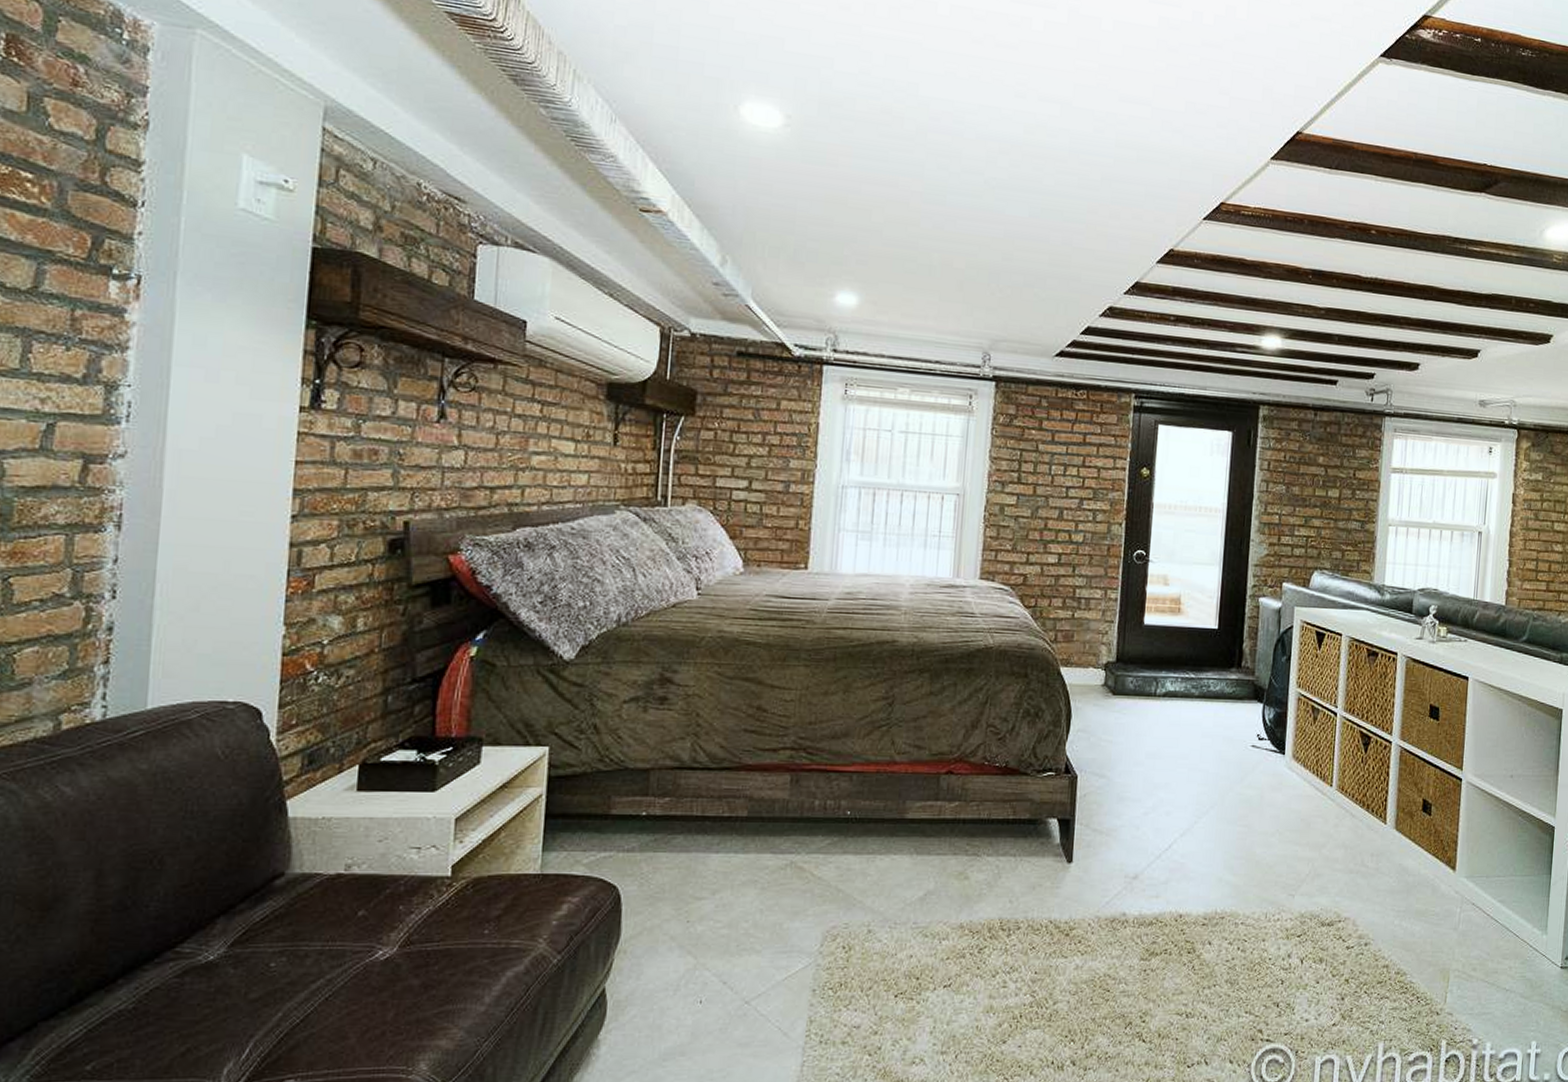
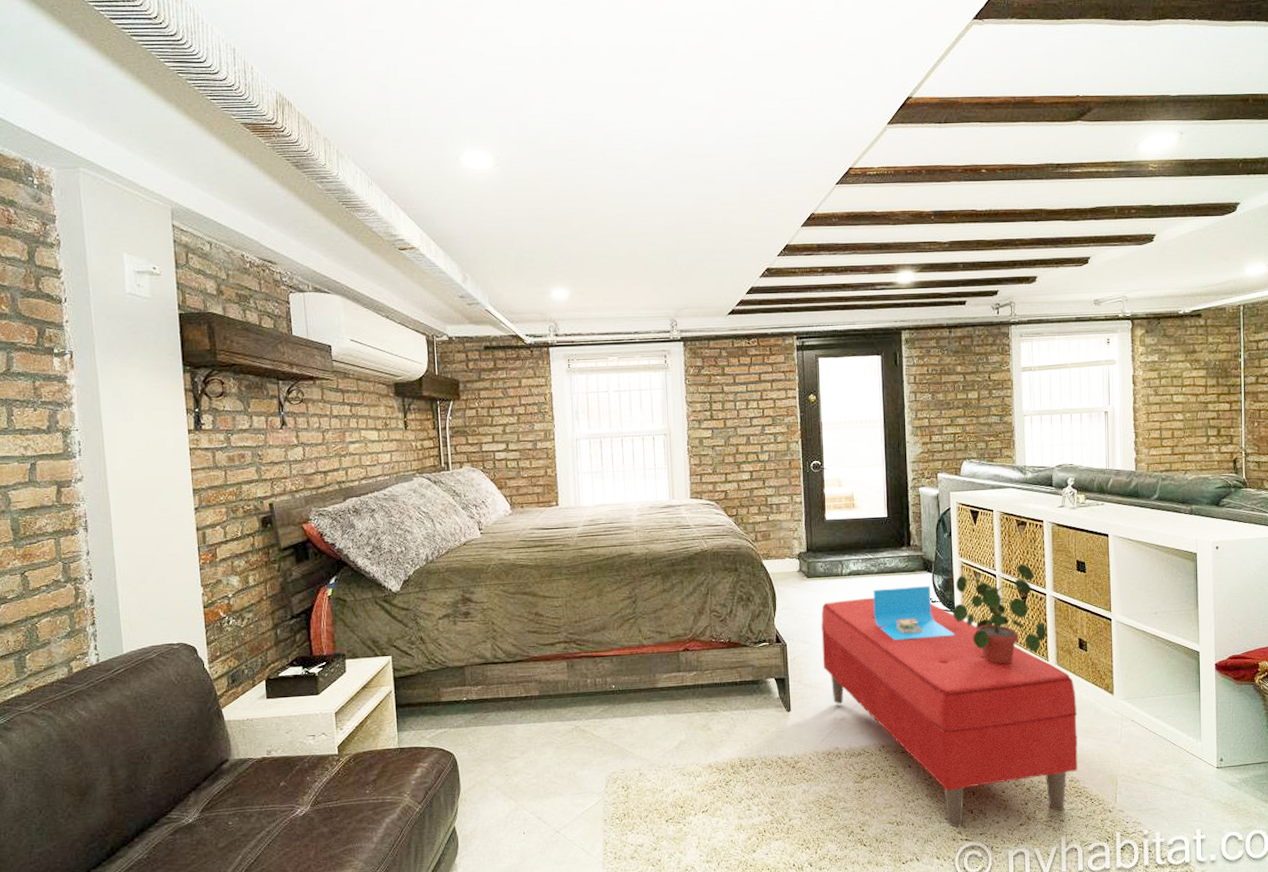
bench: none [1118,726,1413,1024] -> present [821,597,1078,827]
architectural model: none [1188,717,1281,784] -> present [873,586,955,640]
potted plant: none [1282,702,1388,823] -> present [953,564,1046,664]

